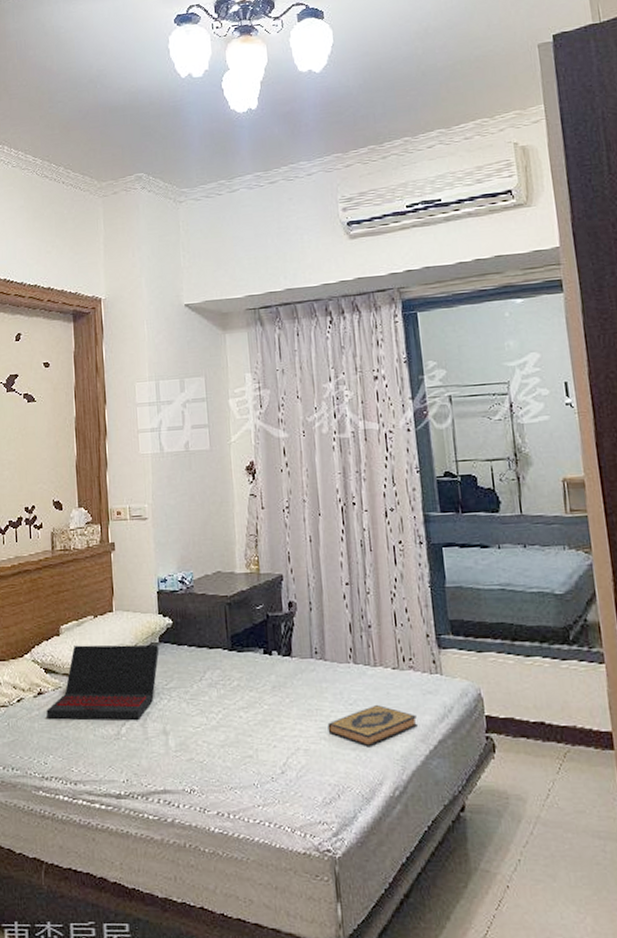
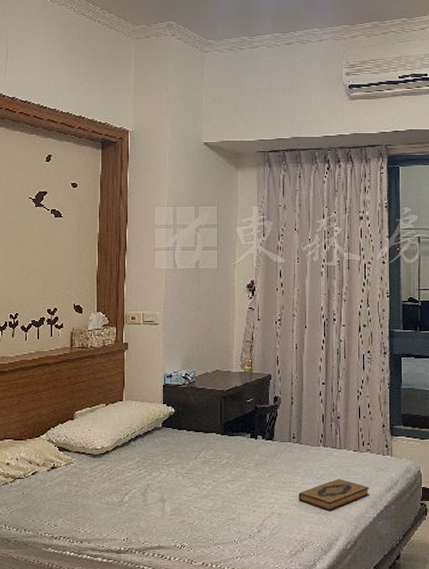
laptop: present [46,644,160,720] -> none [58,428,162,490]

